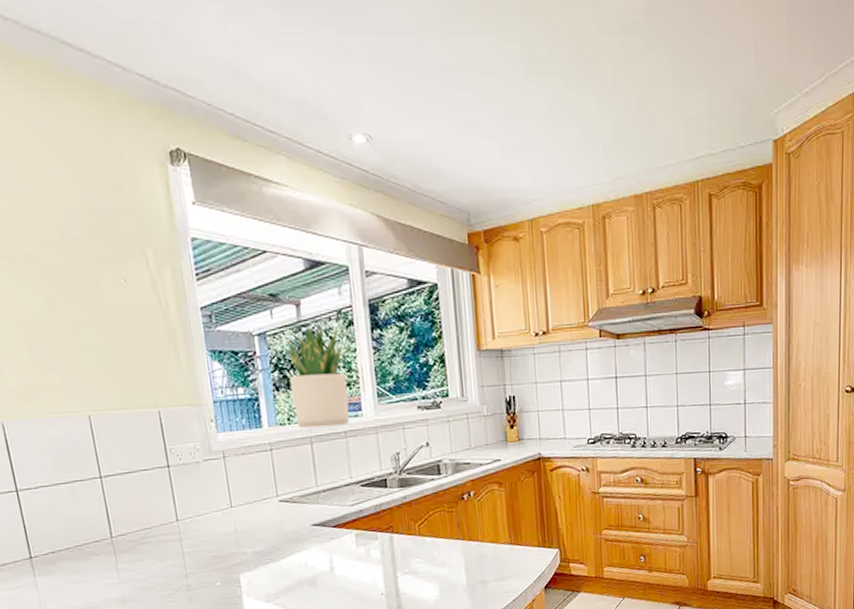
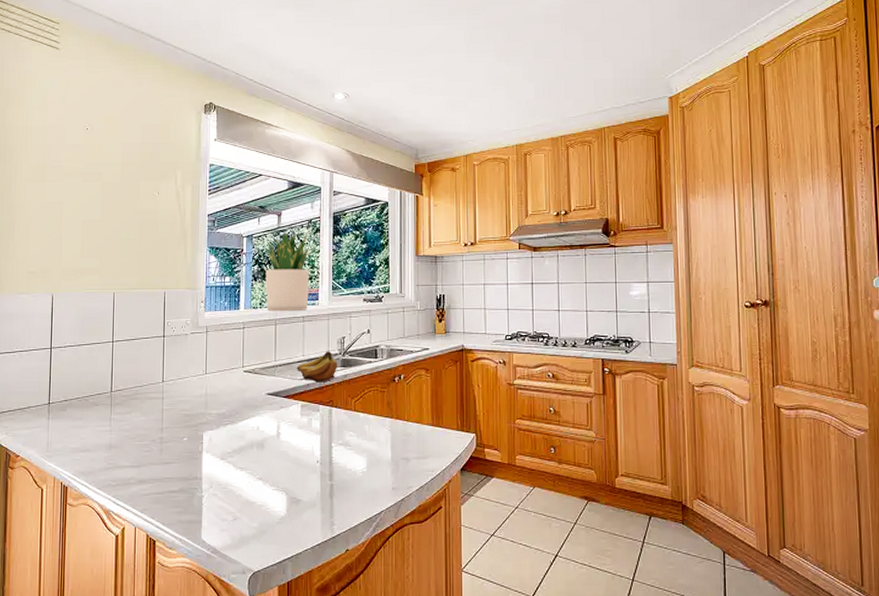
fruit: none [344,470,395,507] -> present [296,351,338,383]

